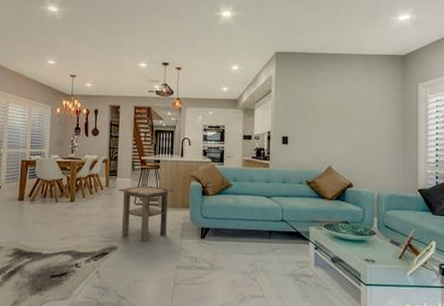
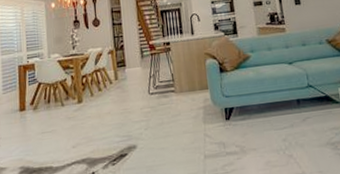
side table: present [118,185,174,243] -> none [129,71,189,135]

